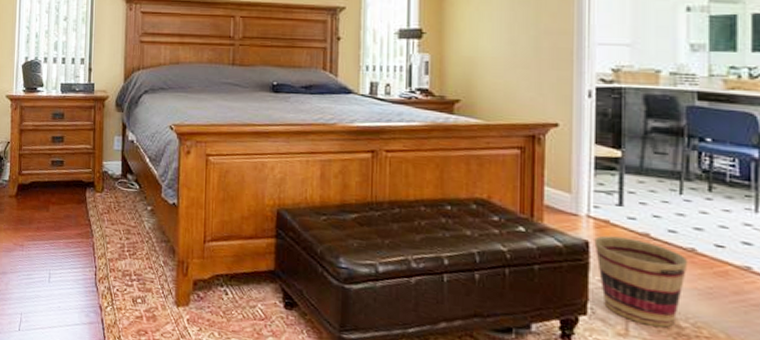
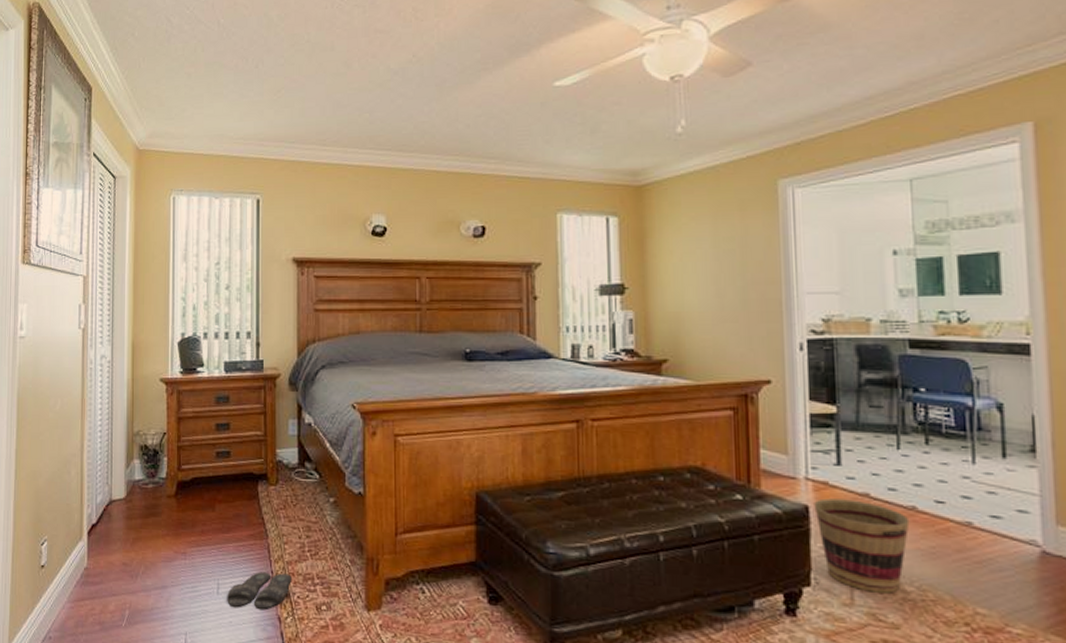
slippers: none [57,266,112,299] -> present [227,572,292,610]

